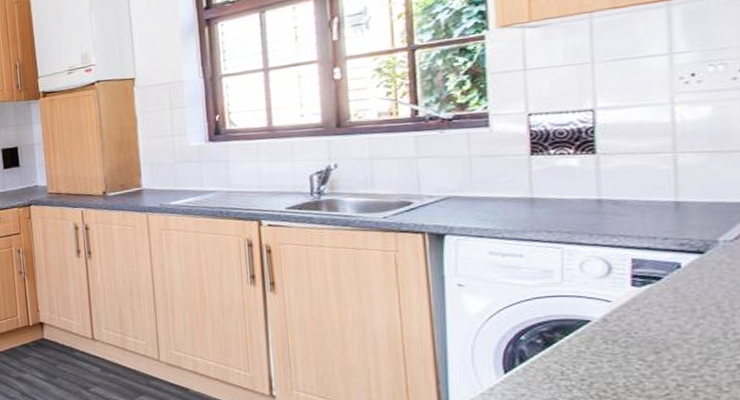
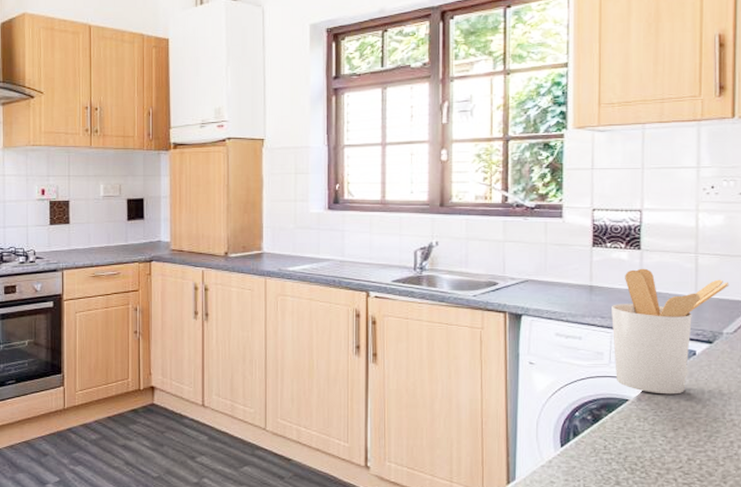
utensil holder: none [561,174,725,314] -> present [612,268,729,395]

